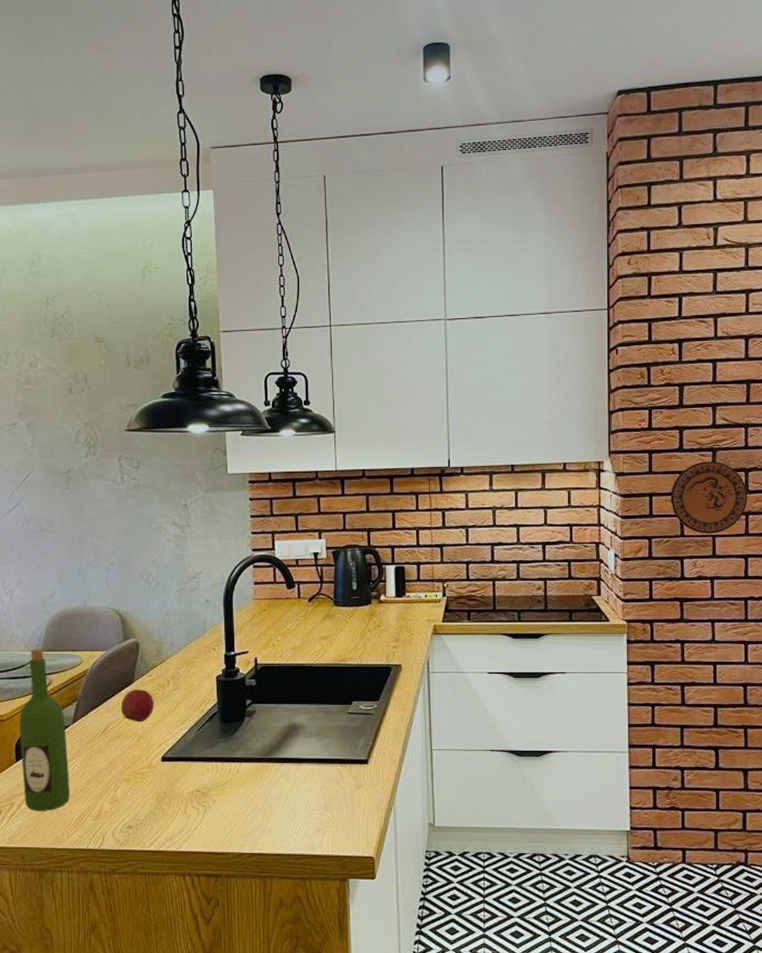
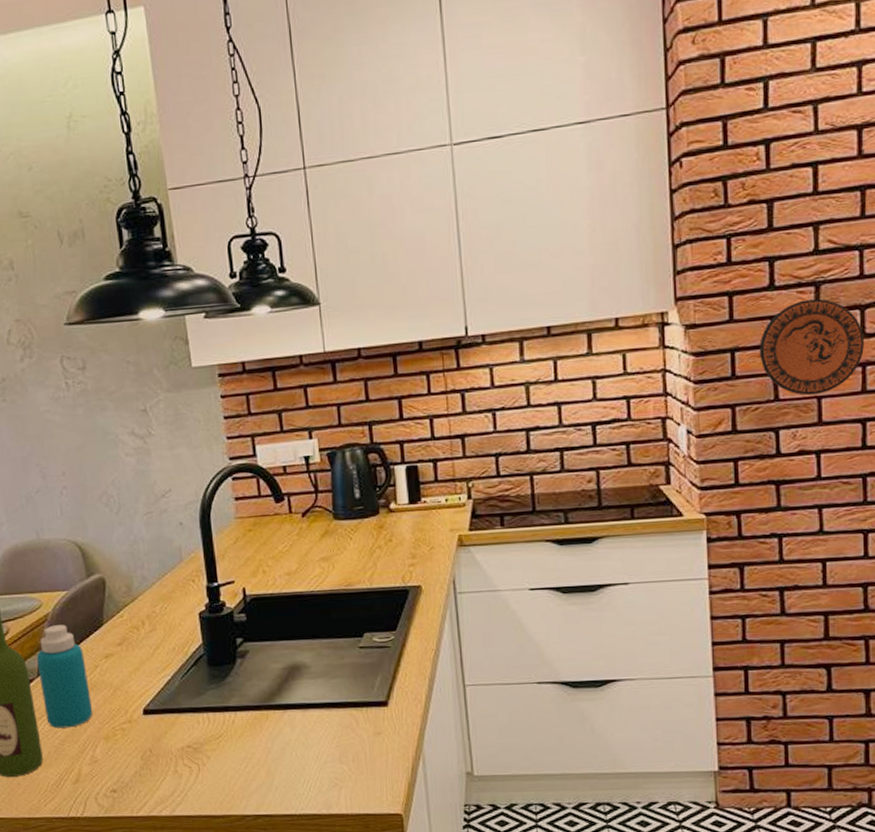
bottle: none [73,680,118,770] -> present [36,625,93,729]
apple: present [120,688,154,722] -> none [90,632,130,671]

